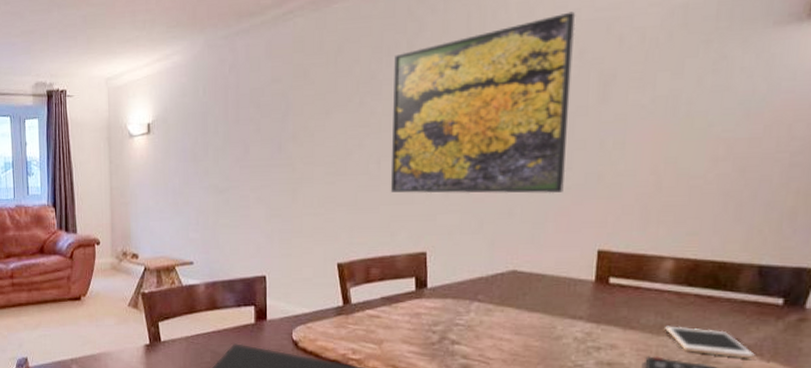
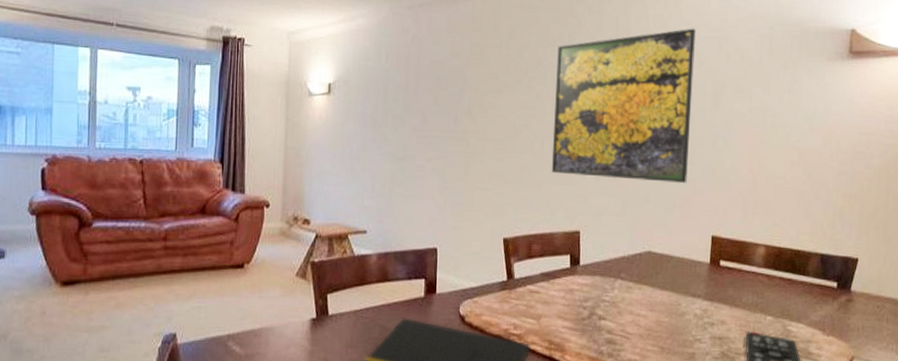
cell phone: present [665,326,755,358] -> none [759,304,820,333]

